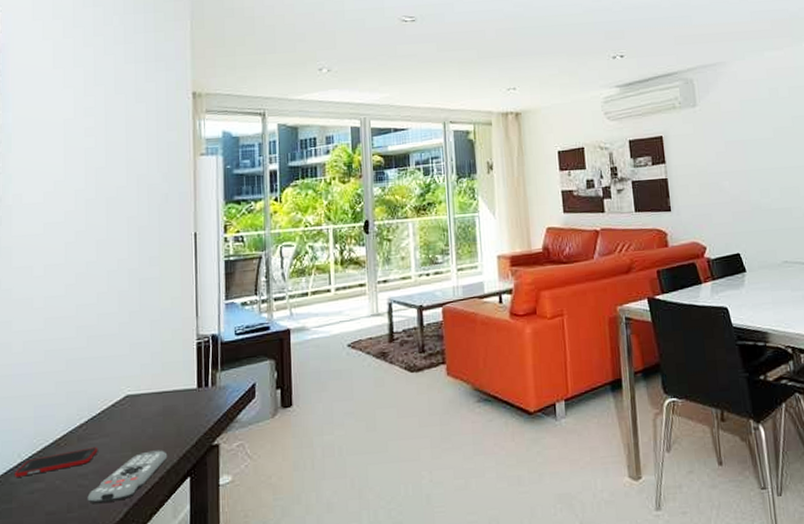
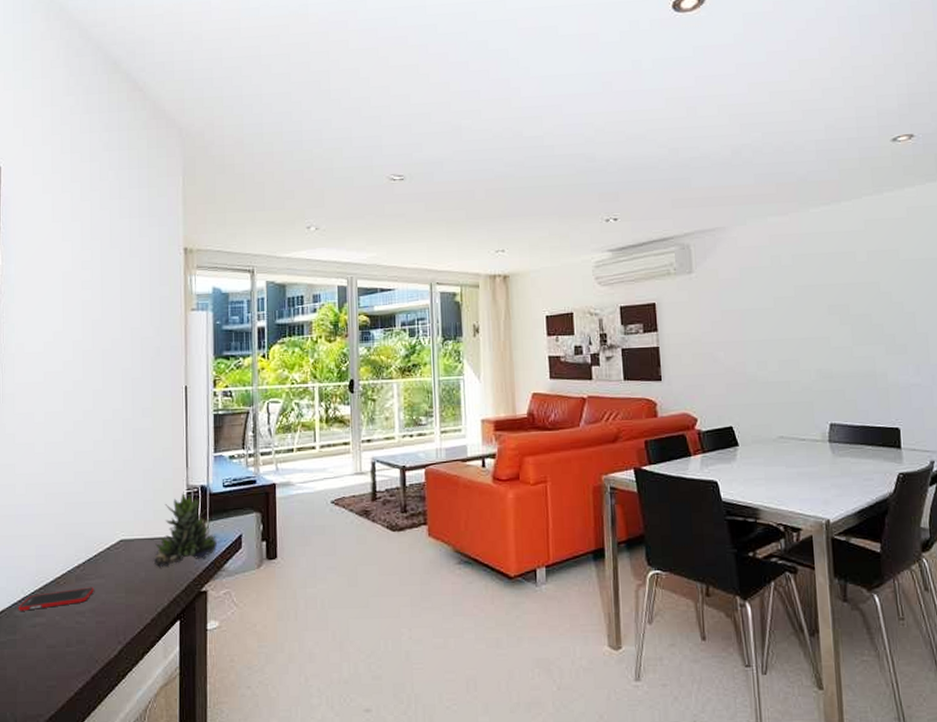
remote control: present [87,450,168,504] -> none [84,593,159,641]
succulent plant: none [161,342,229,422] -> present [153,492,217,567]

